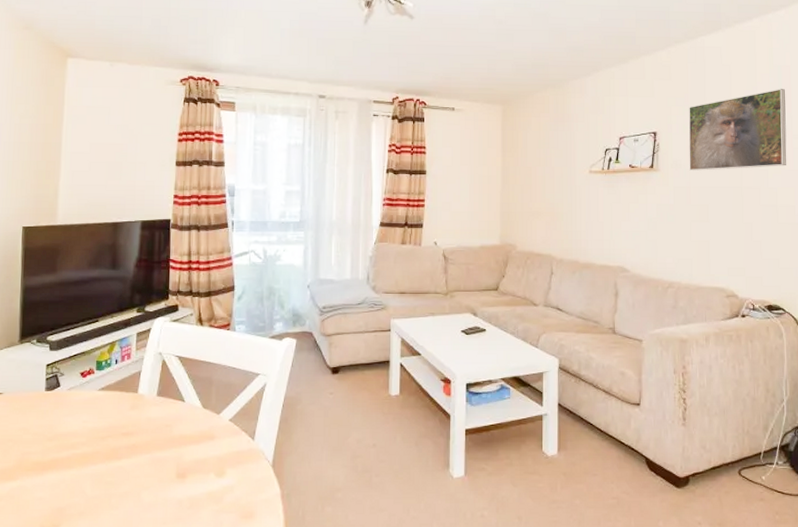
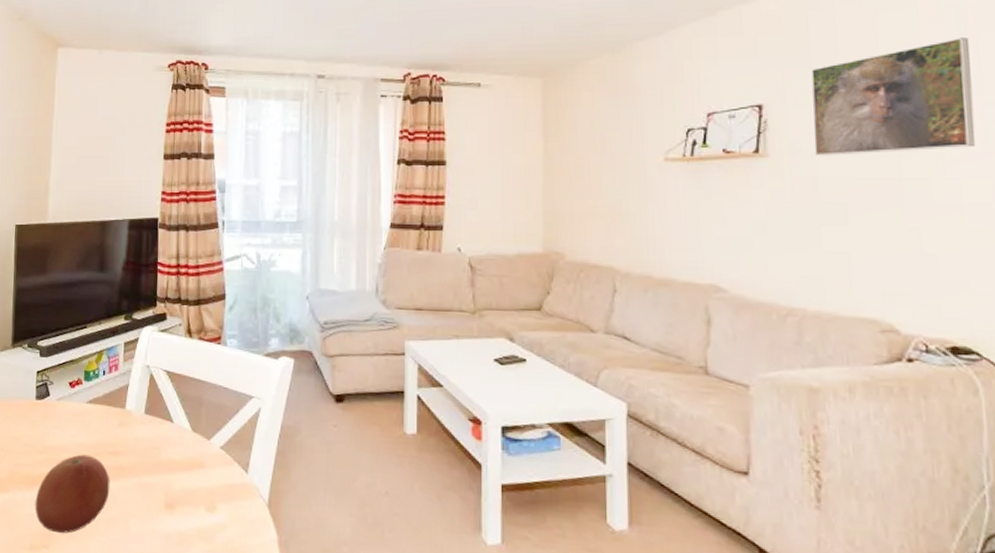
fruit: none [45,438,123,512] -> present [35,454,110,534]

